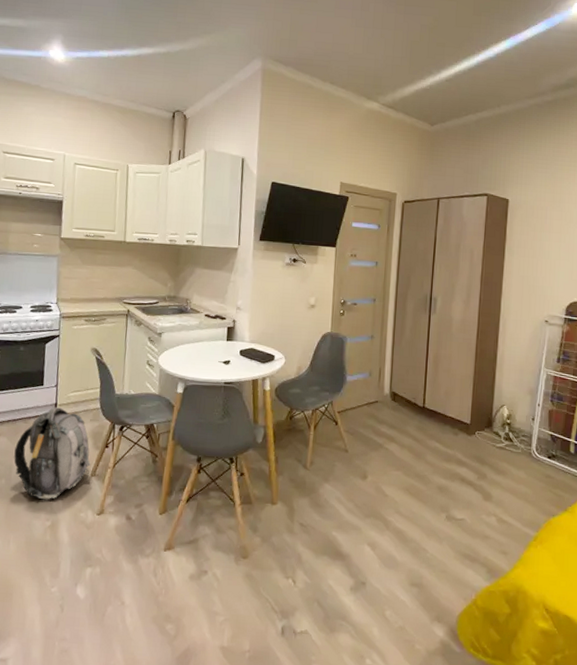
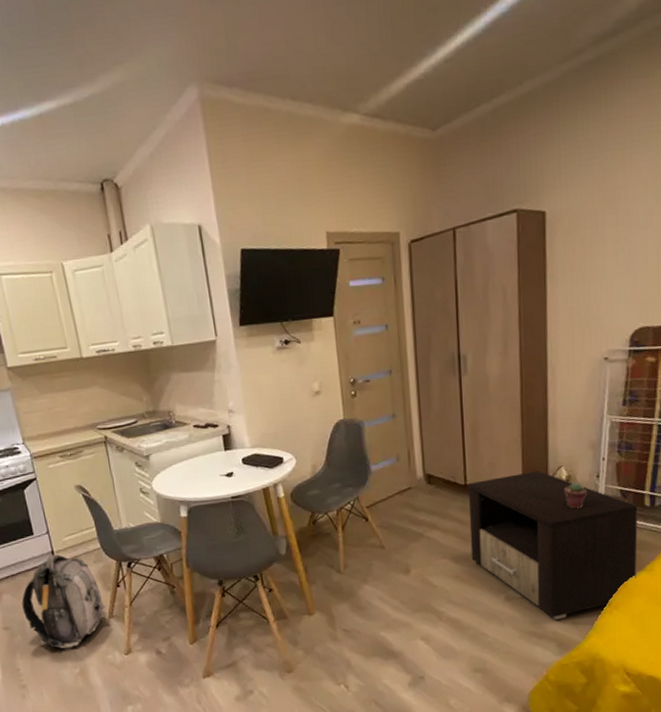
nightstand: none [421,405,565,546] -> present [467,471,639,620]
potted succulent: none [505,421,523,445] -> present [565,482,587,509]

